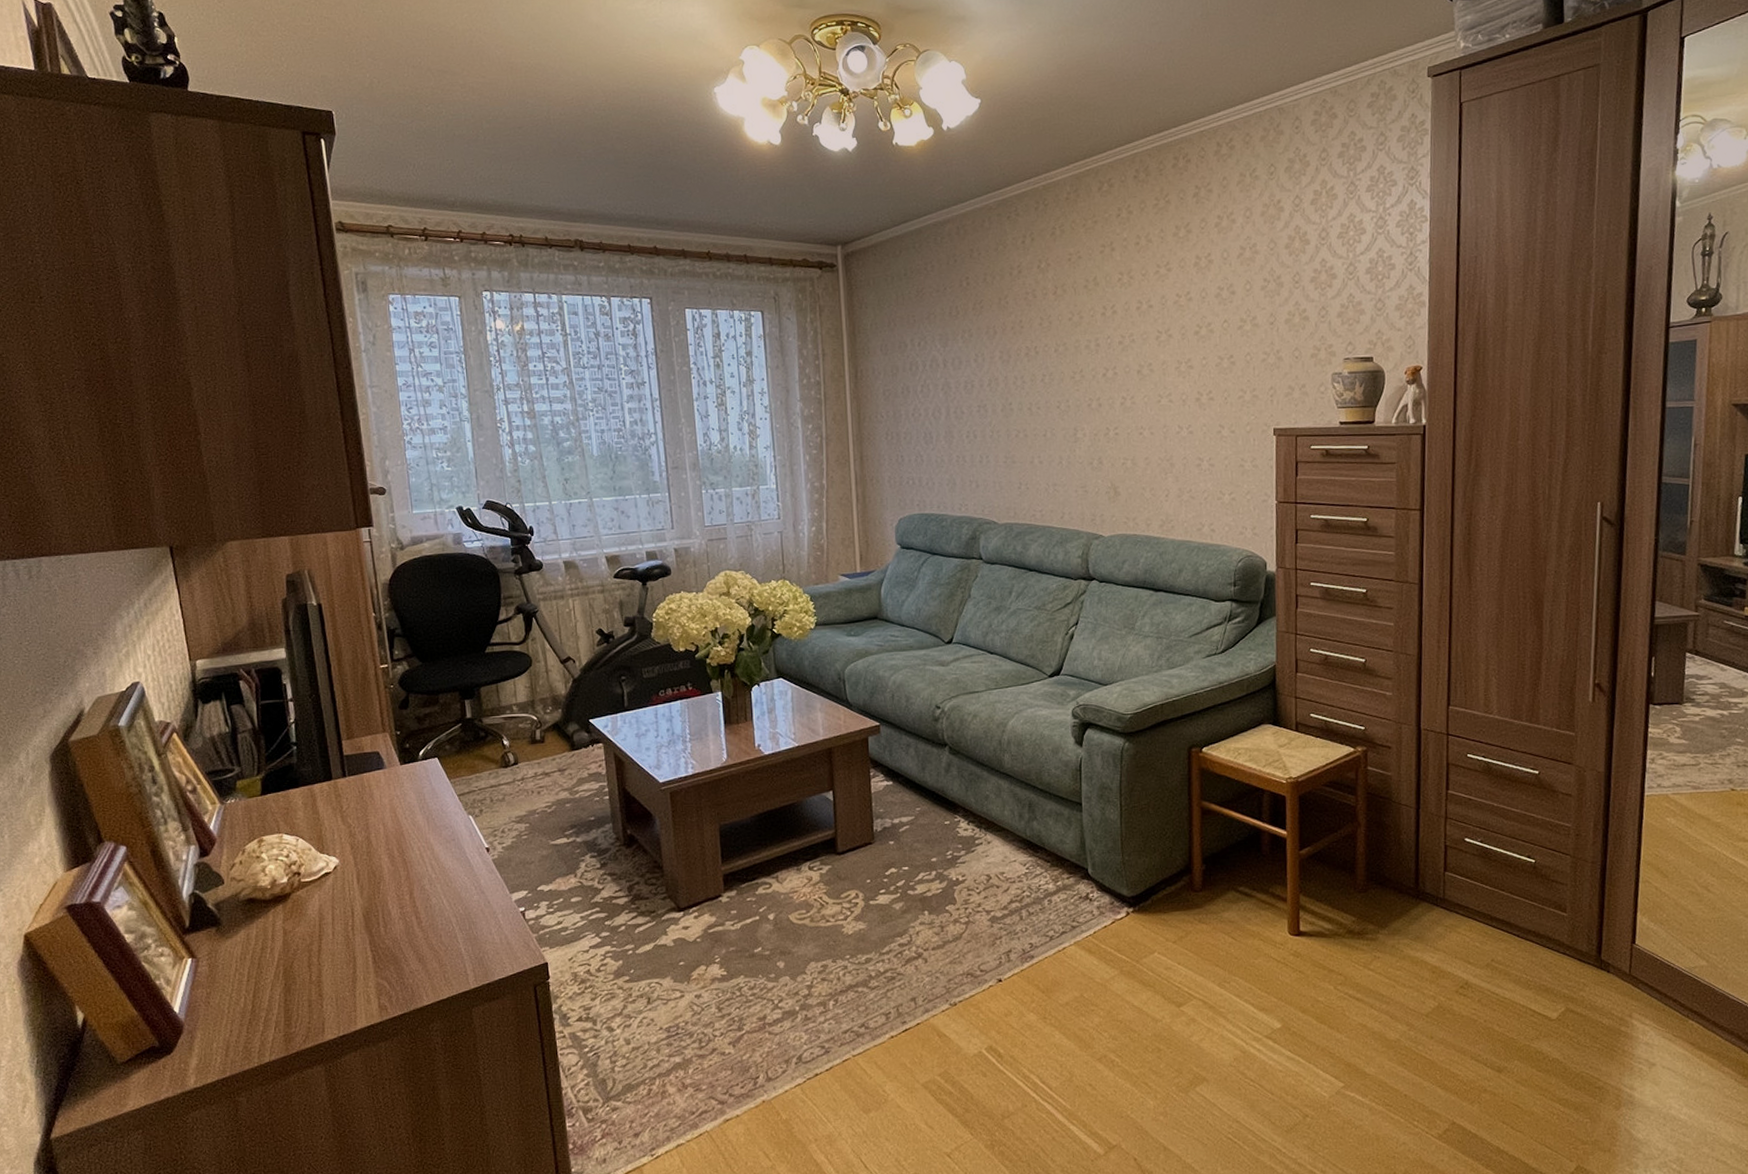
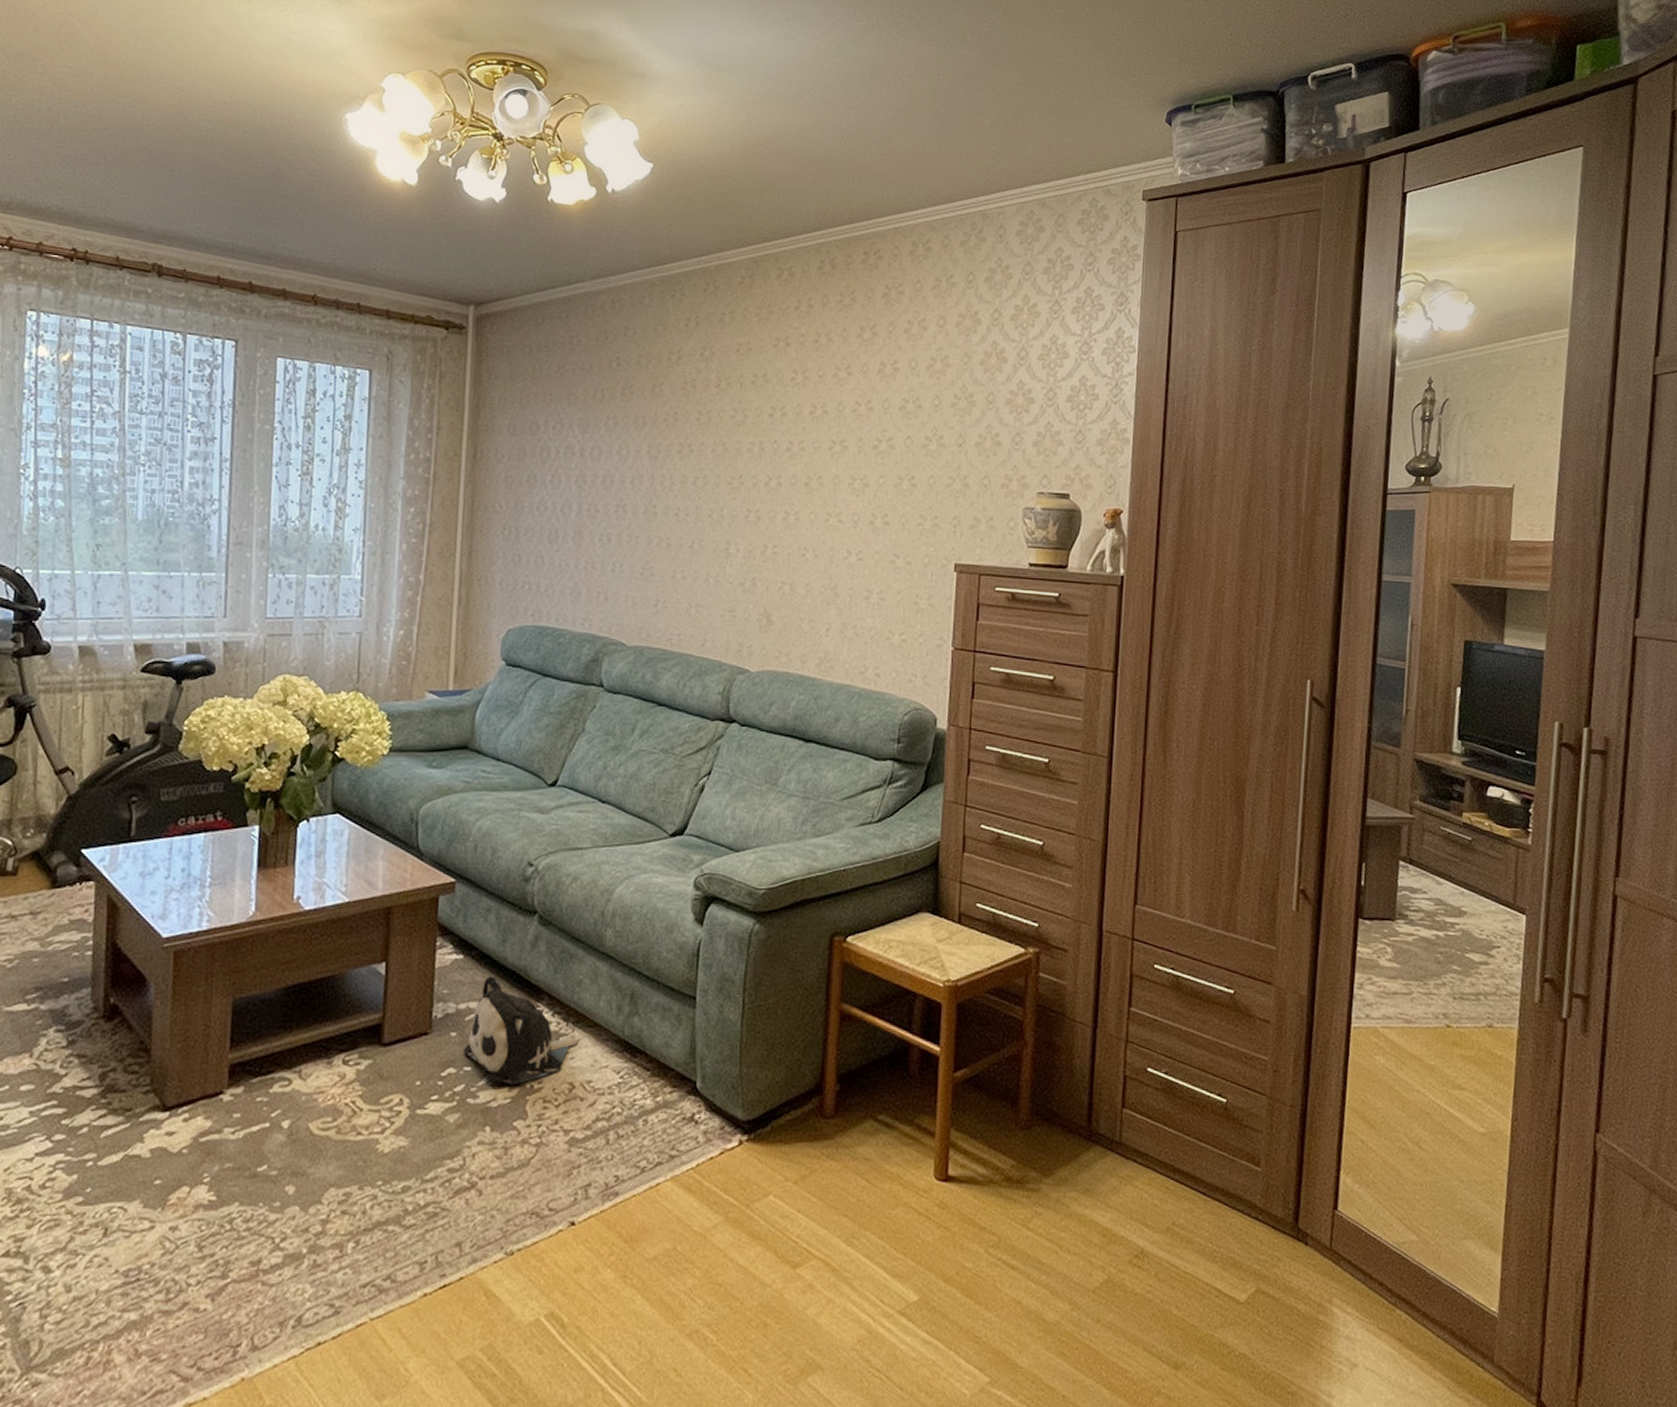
plush toy: none [900,795,991,879] -> present [462,975,579,1085]

